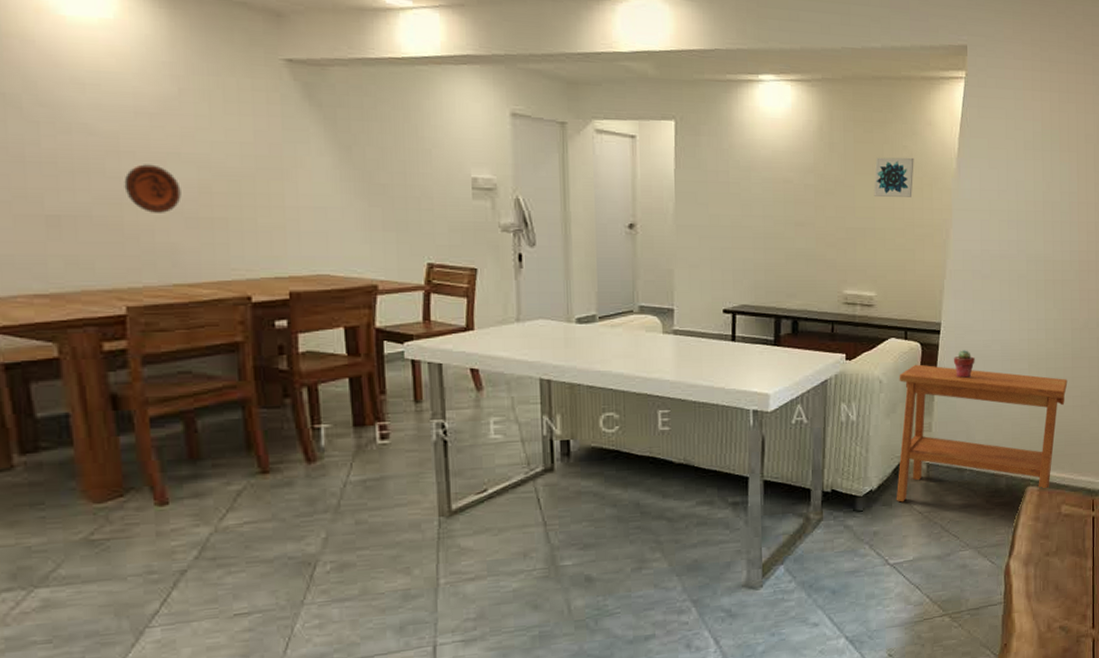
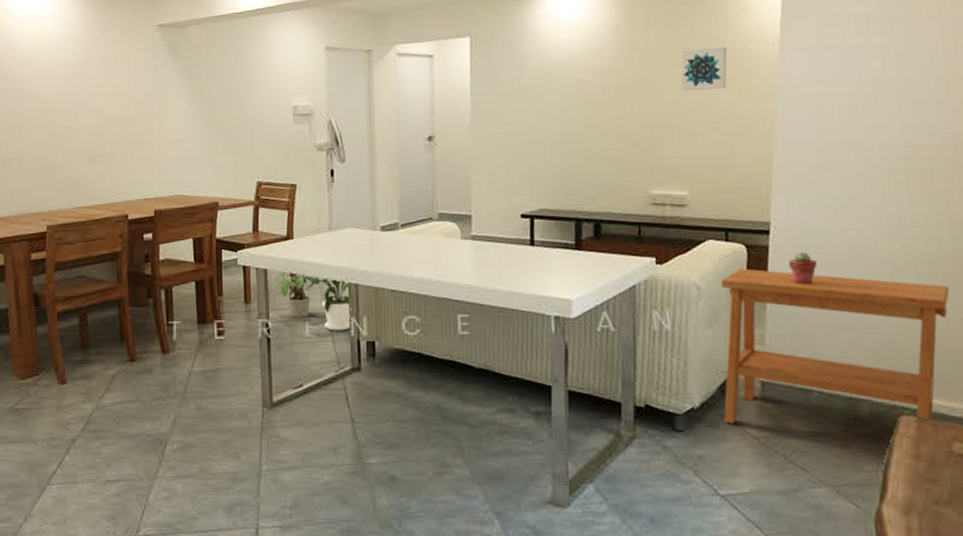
decorative plate: present [124,164,181,213] -> none [50,115,85,153]
potted plant: none [449,363,516,417] -> present [273,268,328,317]
house plant: none [471,368,544,431] -> present [290,273,352,331]

